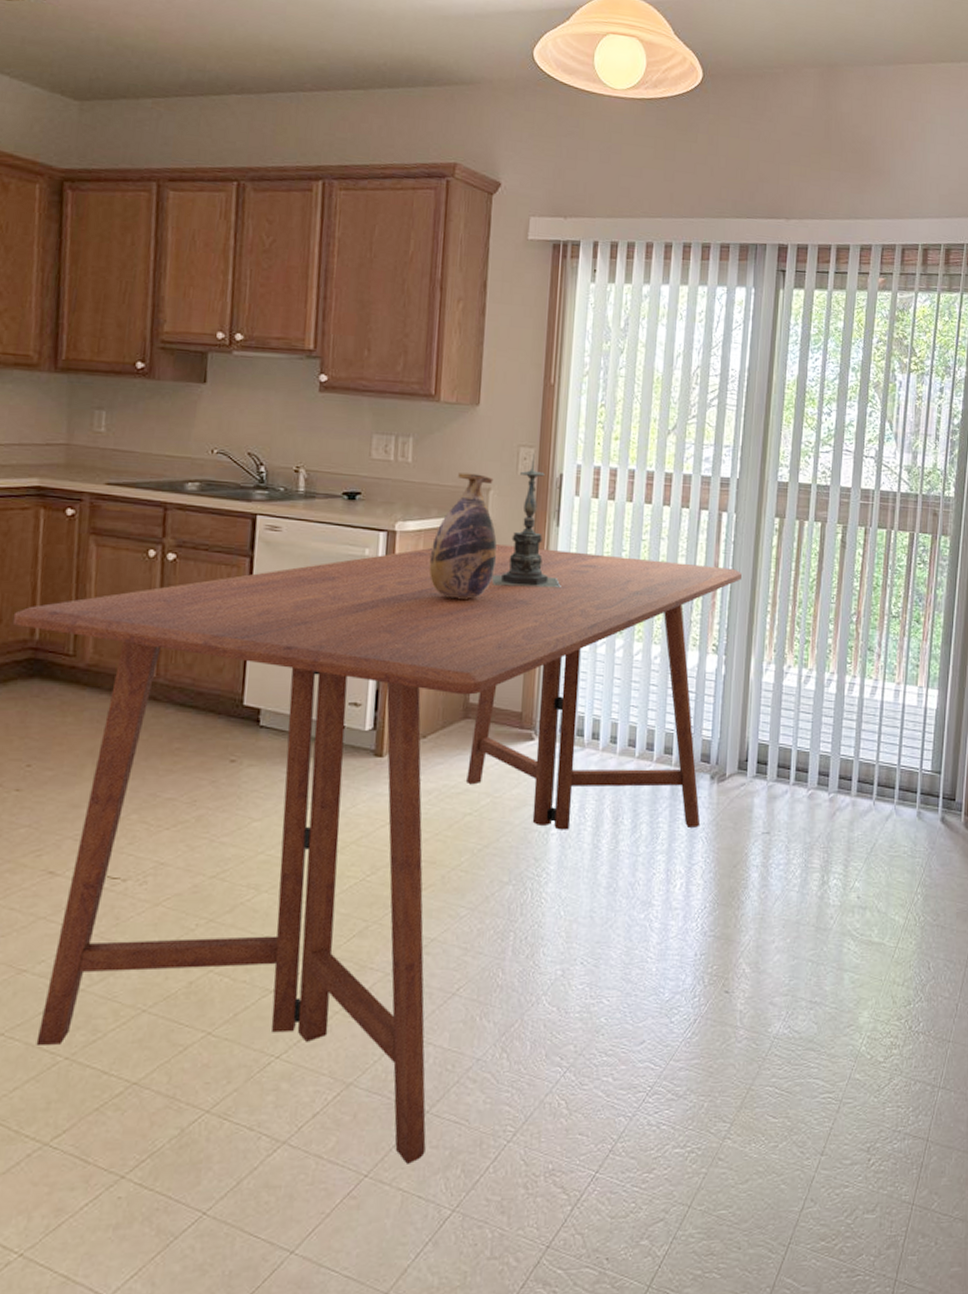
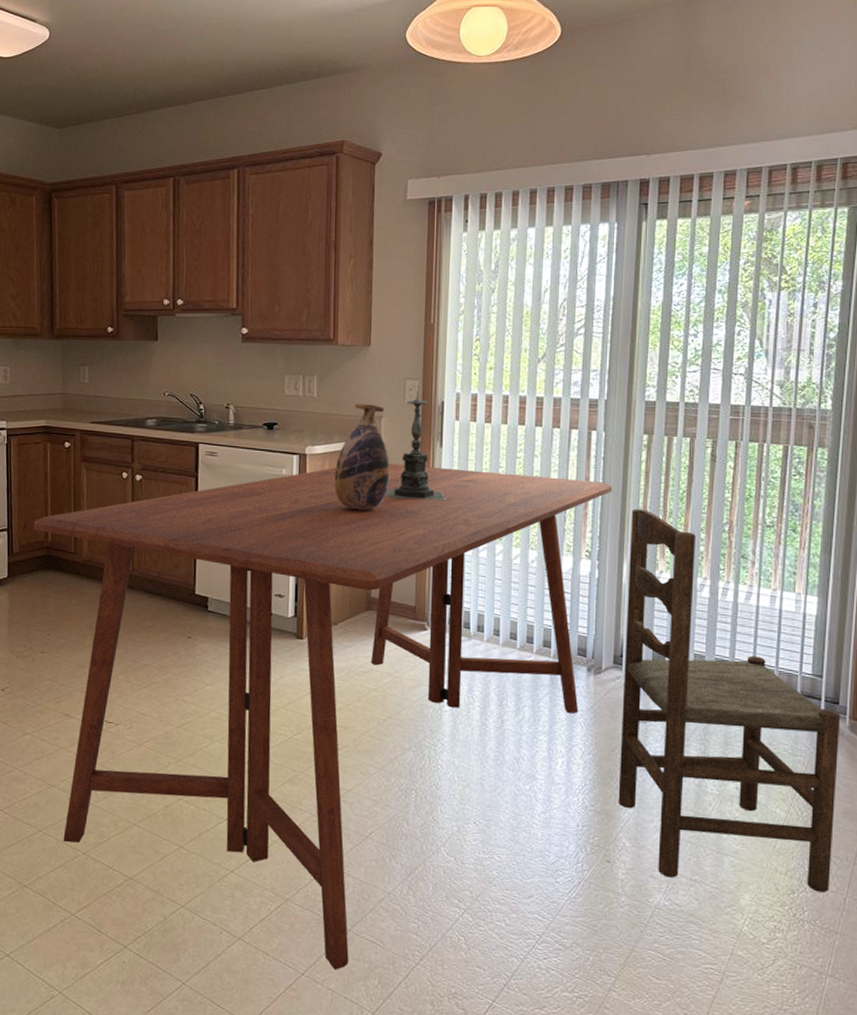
dining chair: none [739,598,957,1003] -> present [618,508,841,893]

